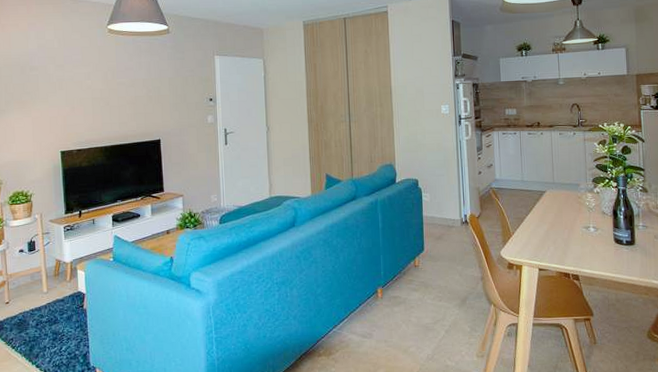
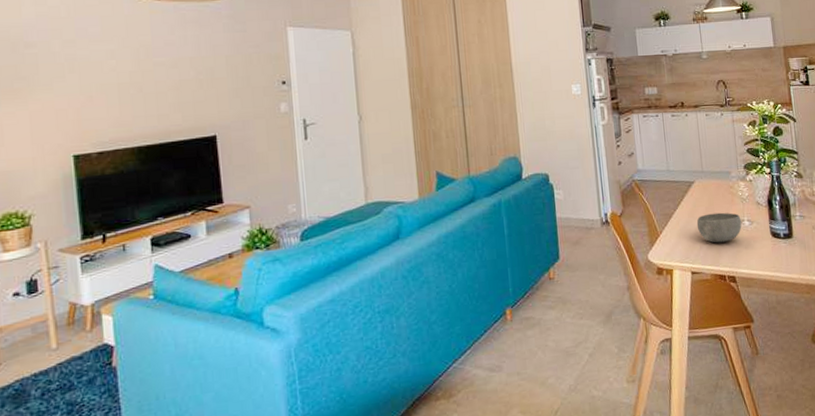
bowl: none [546,219,587,245] -> present [696,212,742,243]

